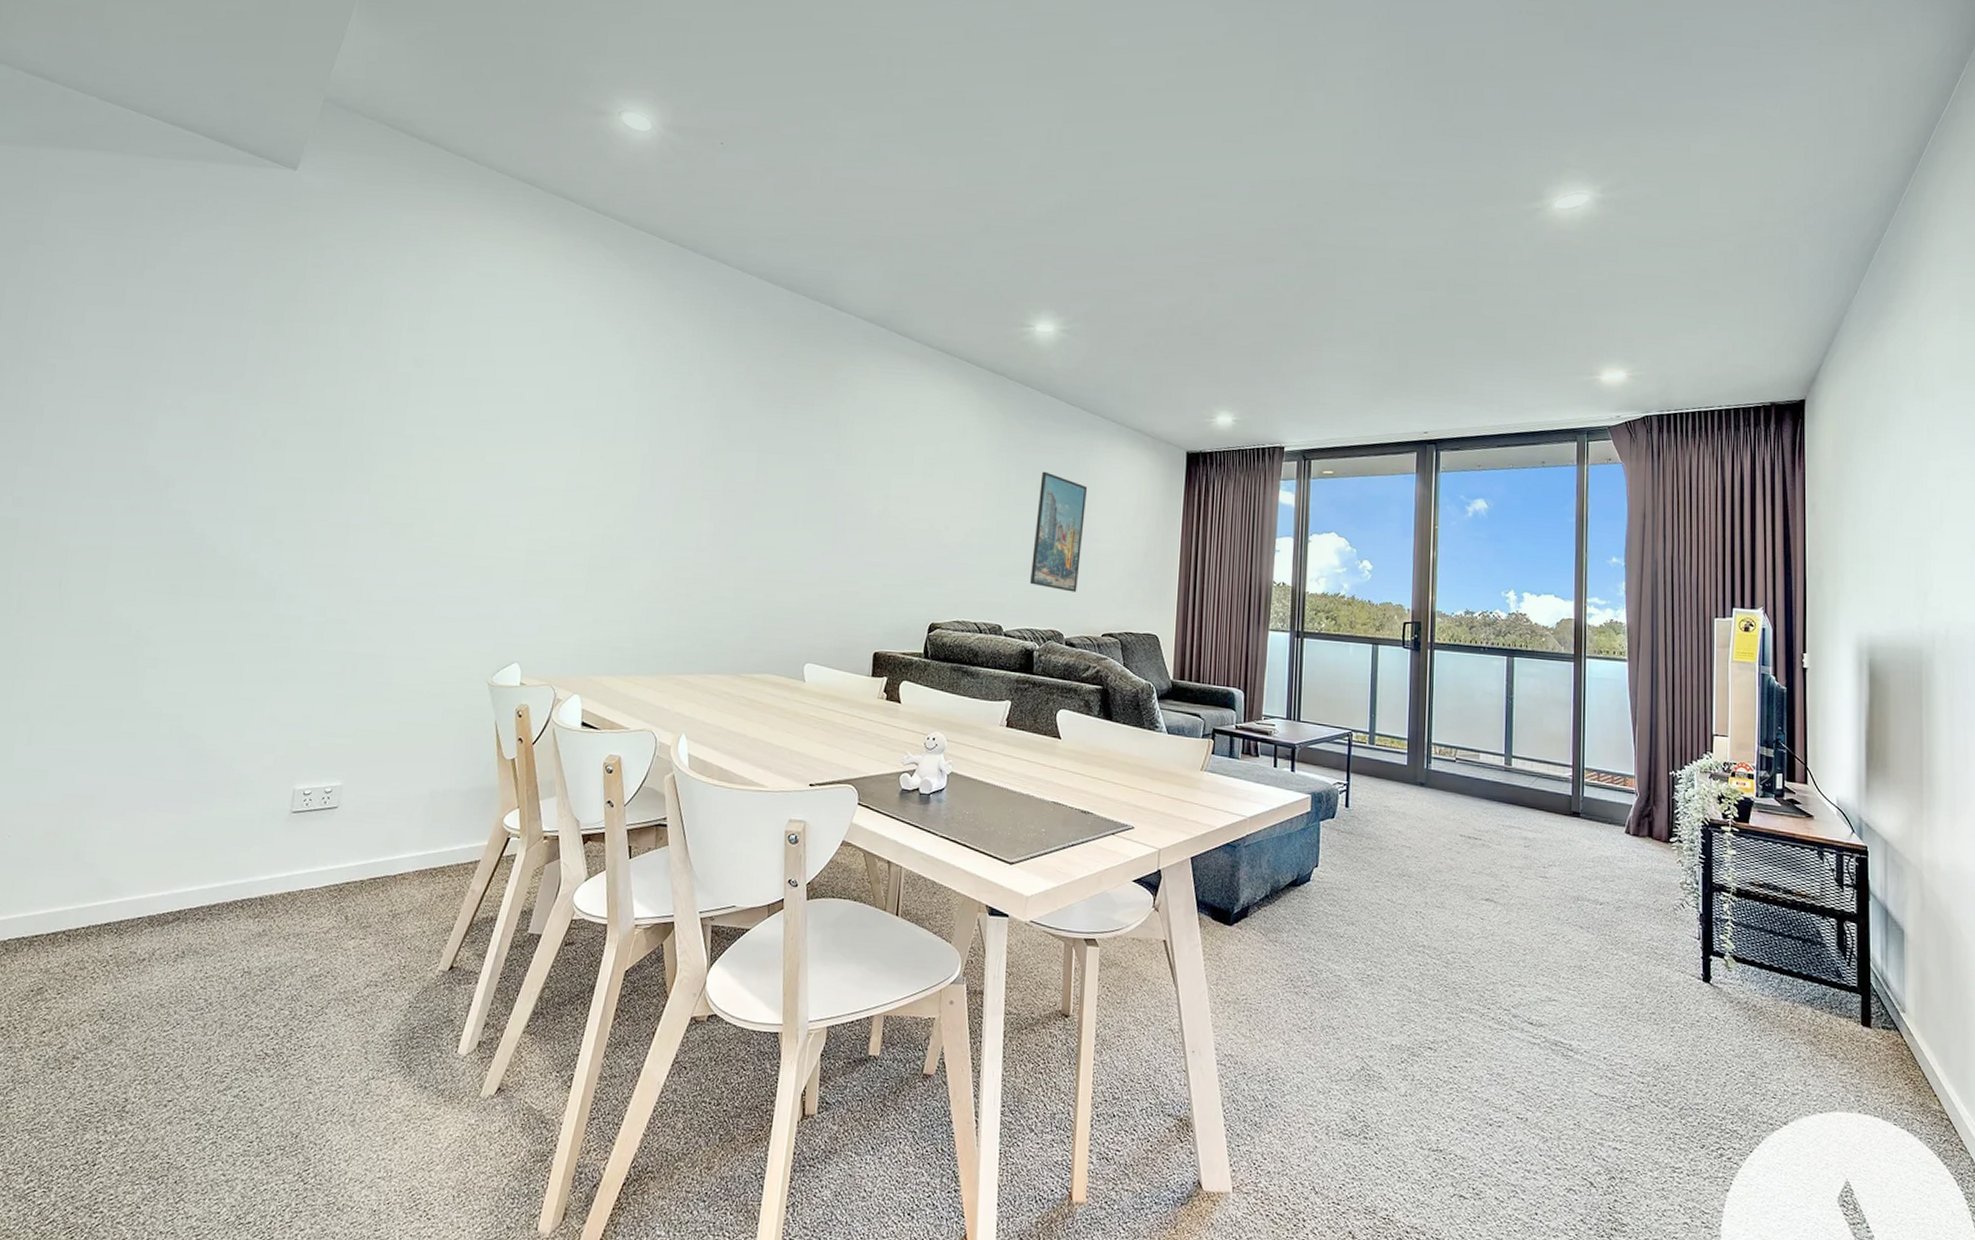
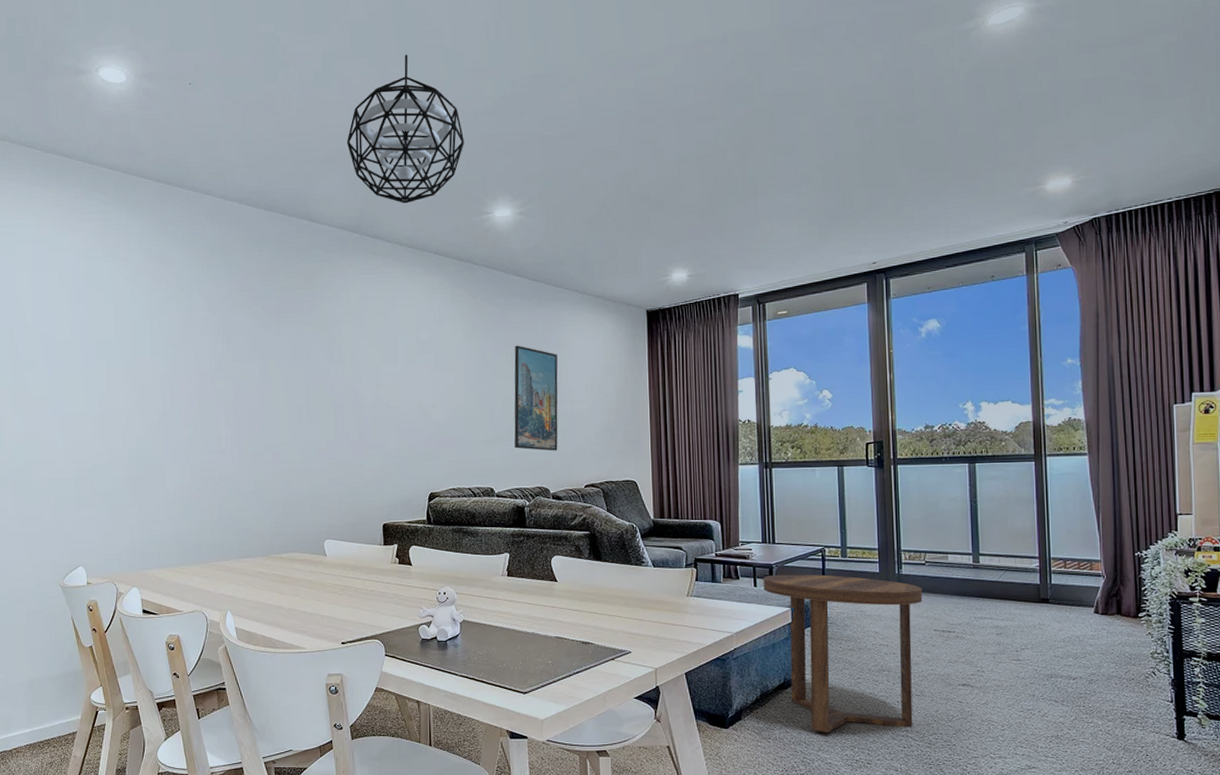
pendant light: none [885,147,1012,304] -> present [347,54,464,204]
side table: none [1283,755,1451,943] -> present [763,574,923,734]

